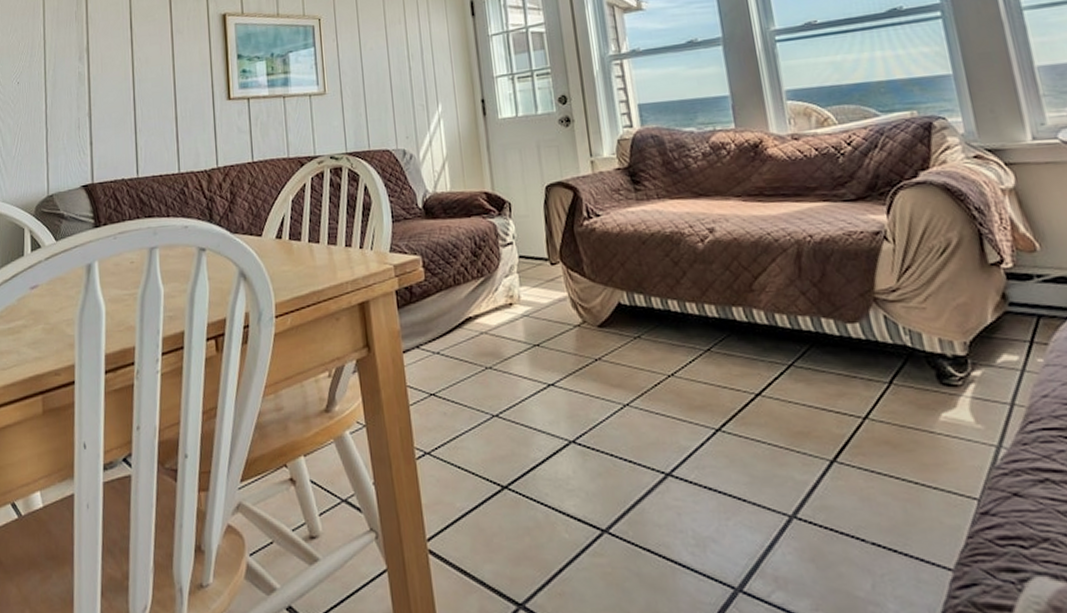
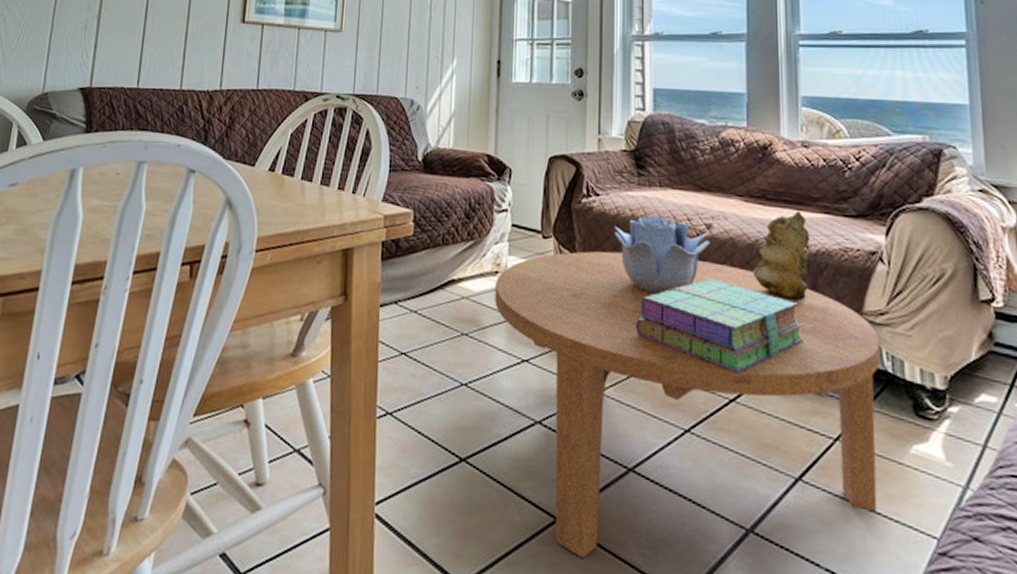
coffee table: none [511,264,915,564] -> present [495,251,881,558]
decorative bowl: none [619,227,715,304] -> present [615,215,710,295]
stack of books: none [652,280,819,368] -> present [635,278,803,374]
seashell: none [761,202,818,290] -> present [753,210,810,301]

